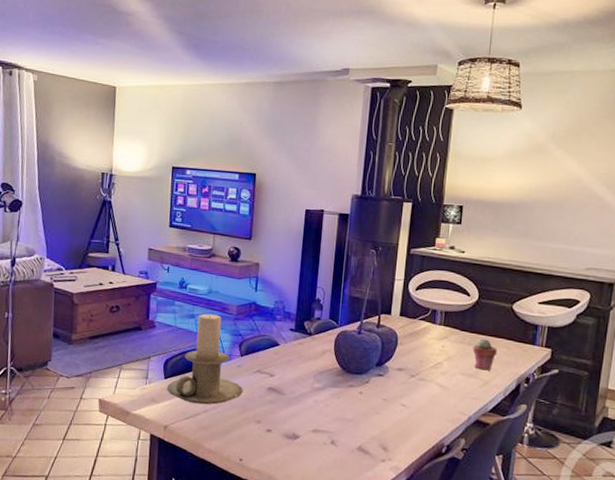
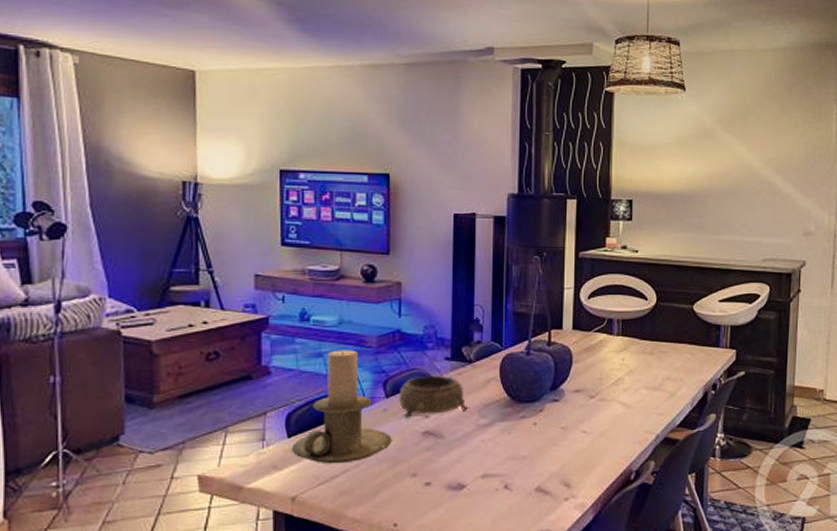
decorative bowl: none [250,342,305,375] -> present [399,376,467,418]
potted succulent: present [472,338,498,371] -> none [655,345,681,381]

